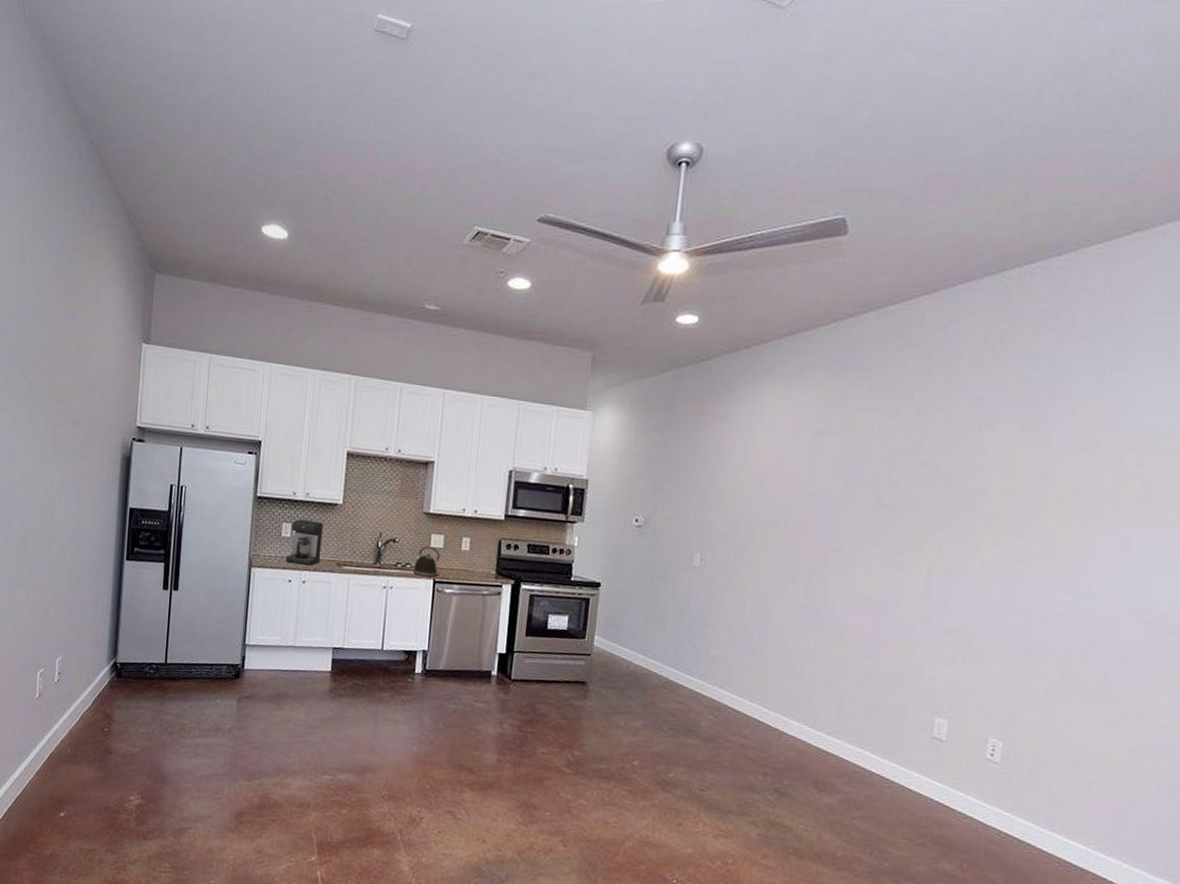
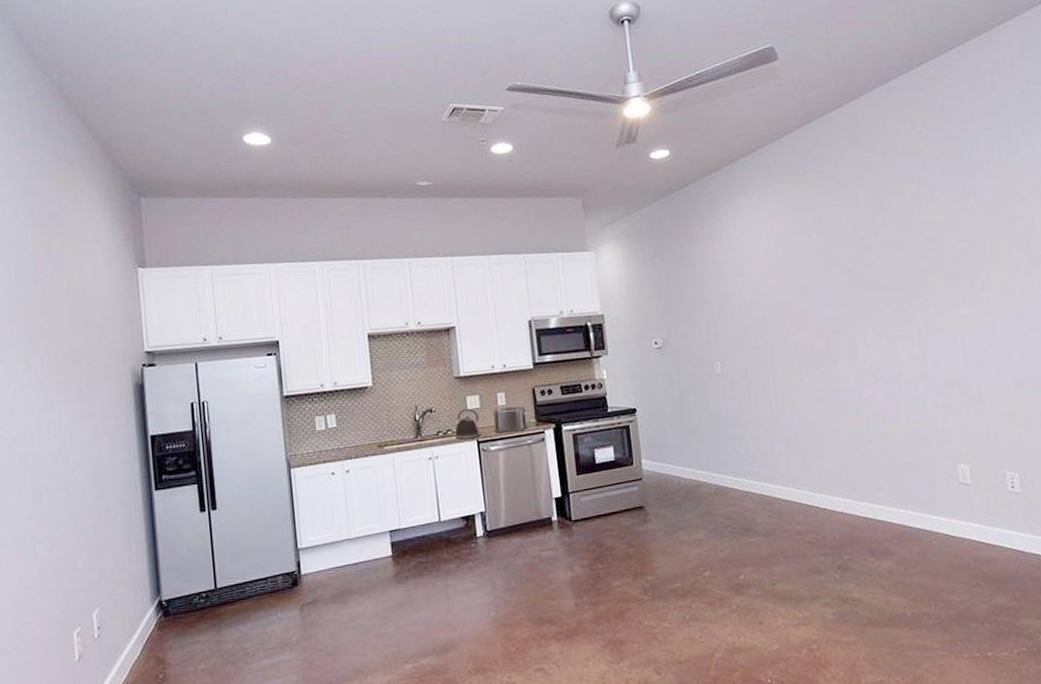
coffee maker: present [285,519,323,566] -> none [324,408,360,456]
toaster: none [452,552,488,581] -> present [493,406,528,433]

